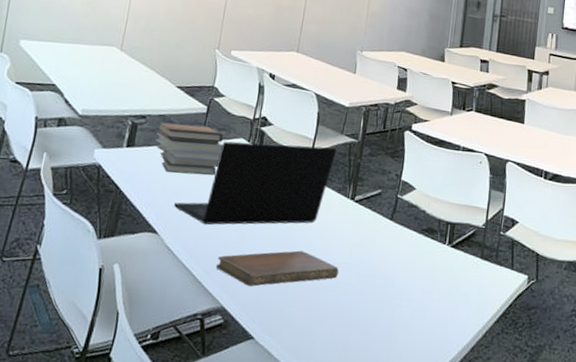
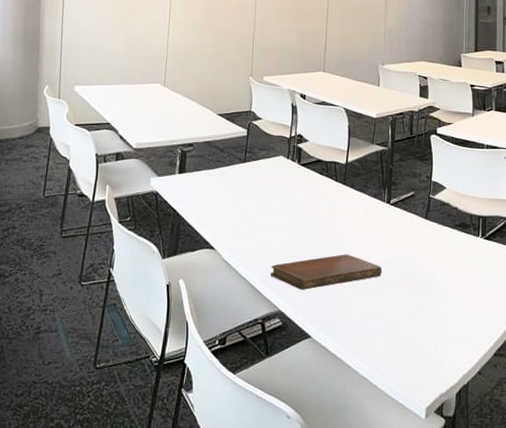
book stack: present [155,121,223,176] -> none [204,147,265,194]
laptop: present [174,141,337,225] -> none [227,156,369,238]

